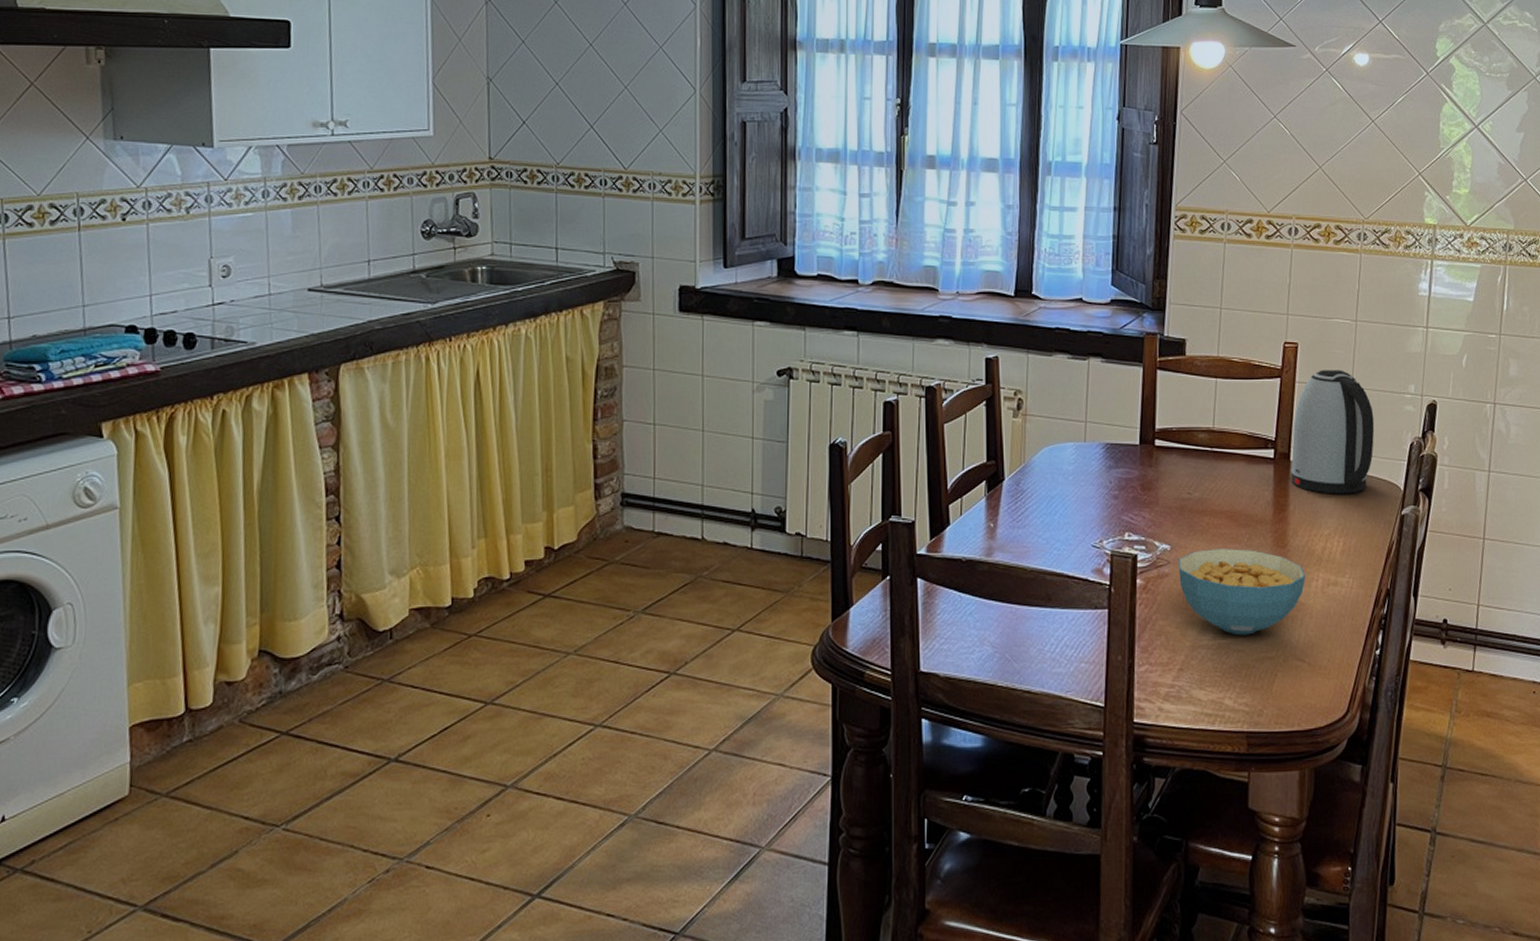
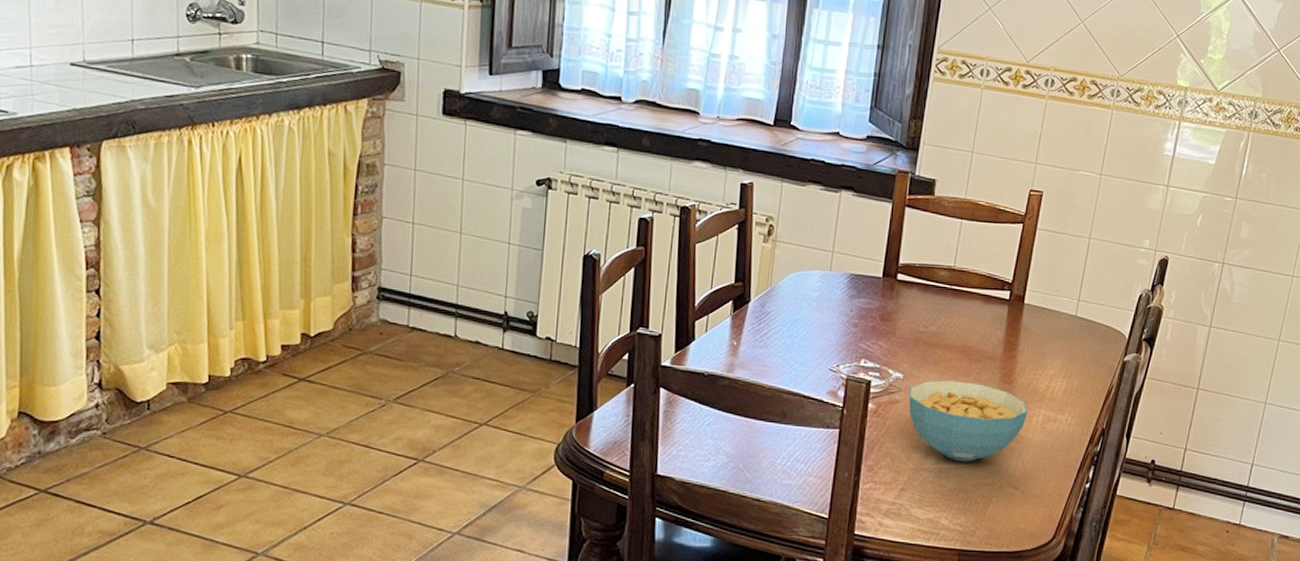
kettle: present [1291,369,1375,494] -> none [1023,219,1108,339]

